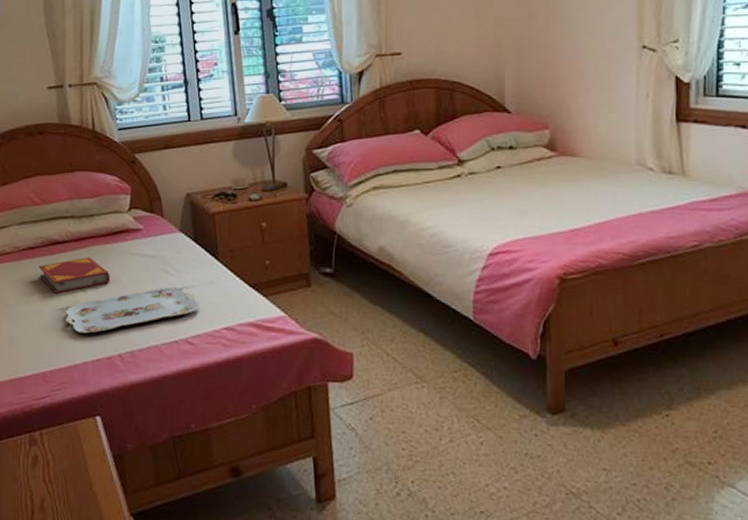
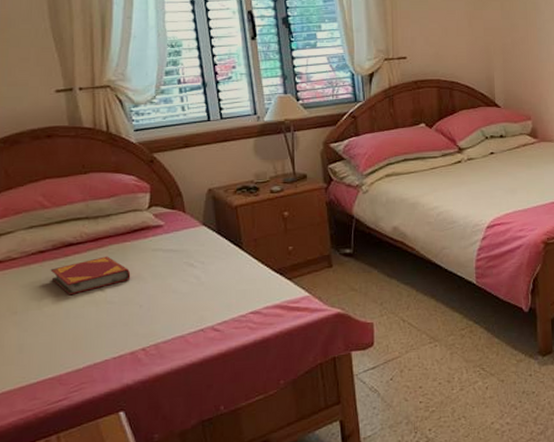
serving tray: present [66,287,200,334] -> none [83,279,225,332]

